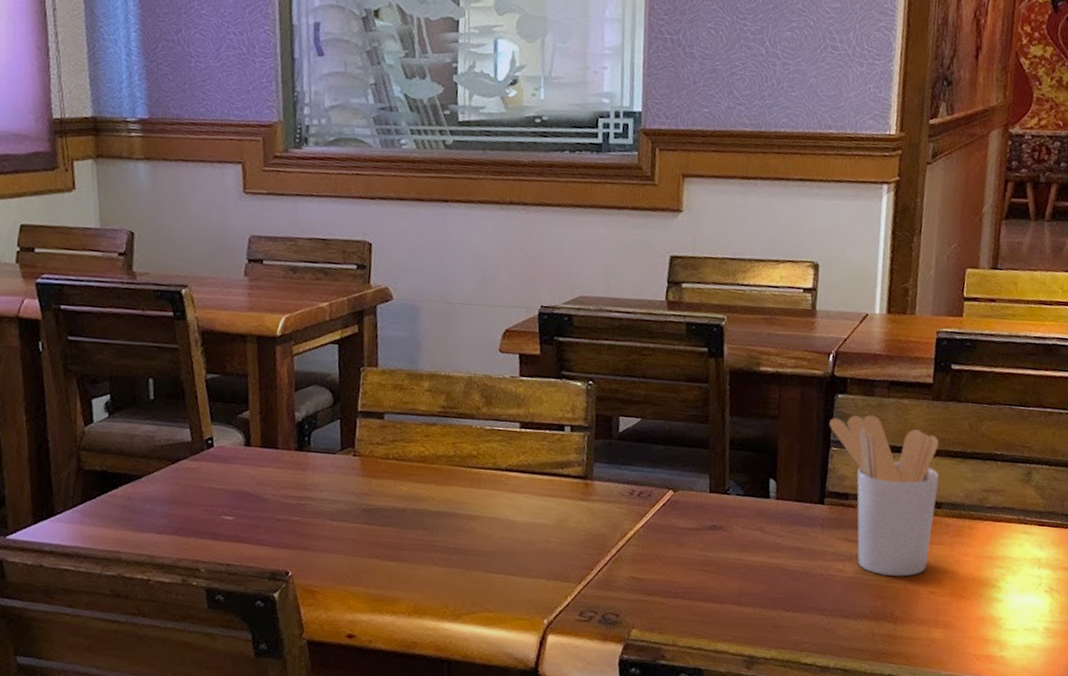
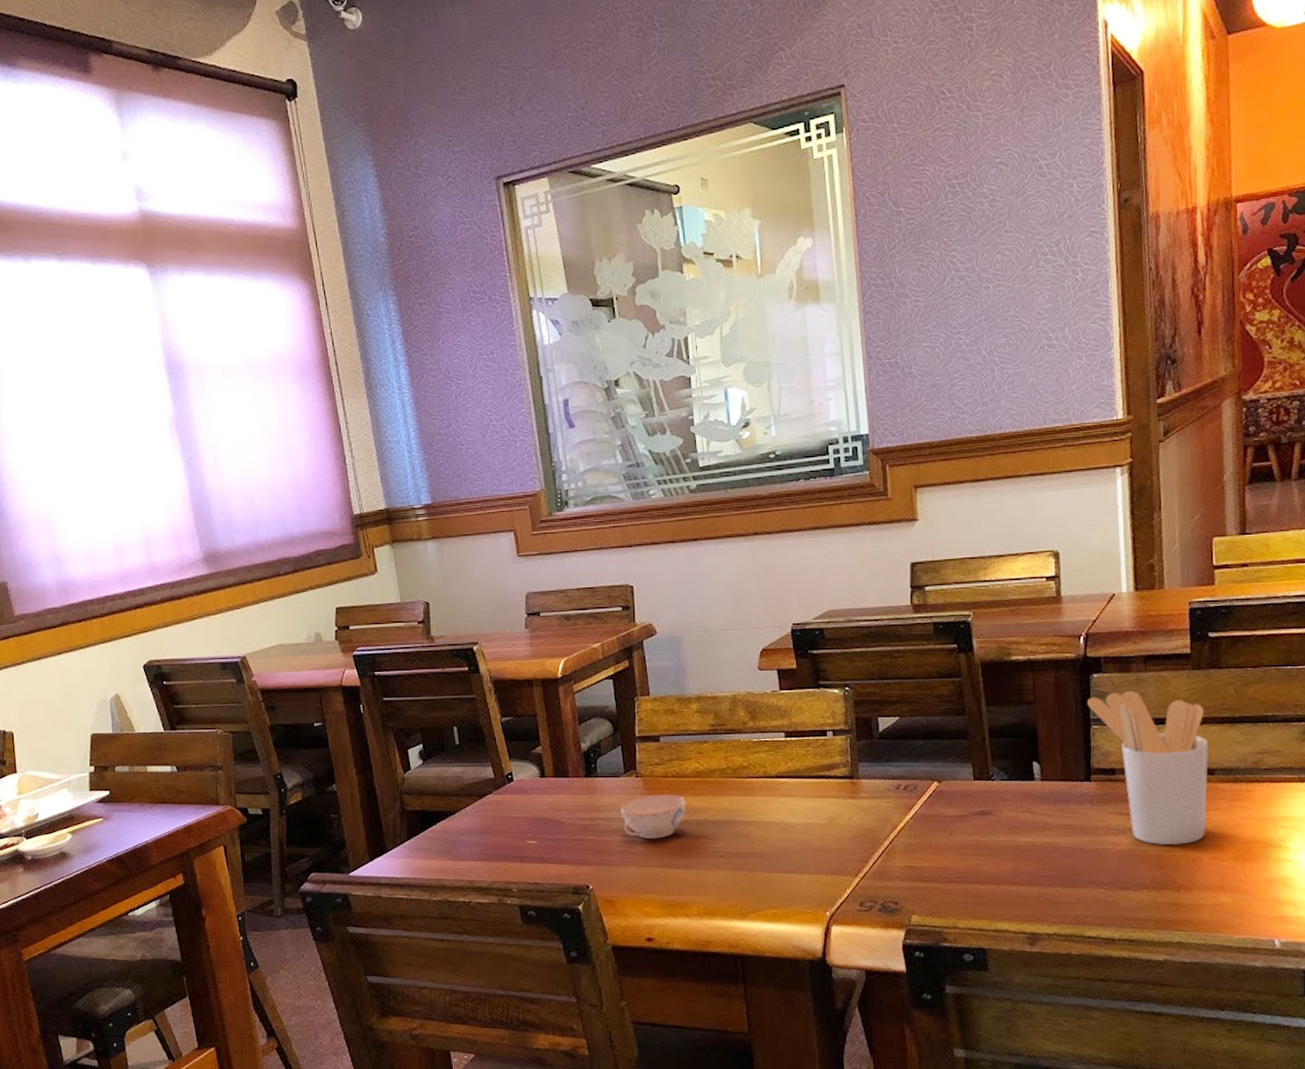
teacup: none [332,476,406,526] -> present [621,794,686,839]

